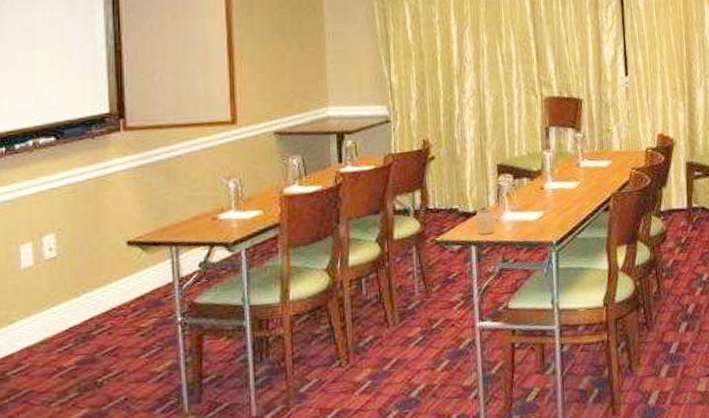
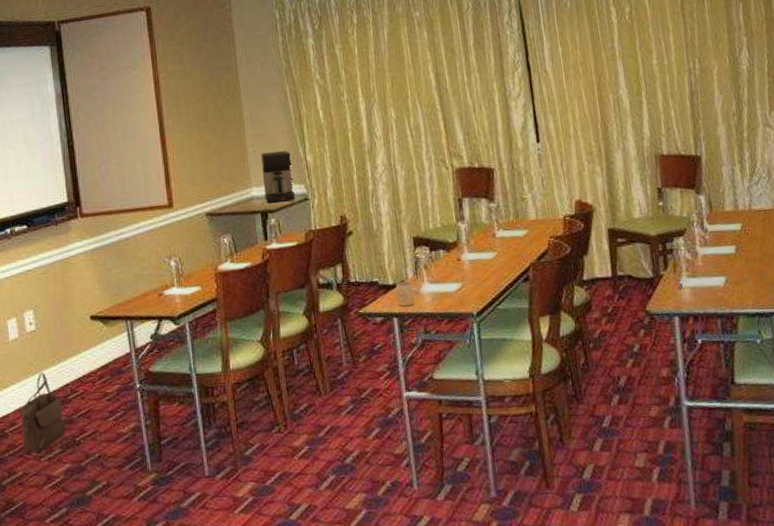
handbag: none [28,305,87,400] -> present [20,372,67,454]
coffee maker: none [341,69,376,124] -> present [261,151,295,203]

